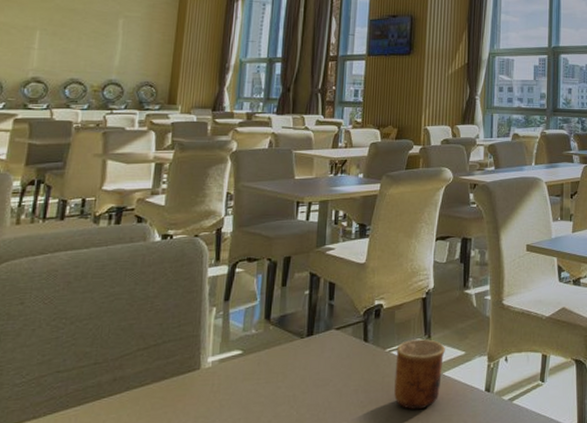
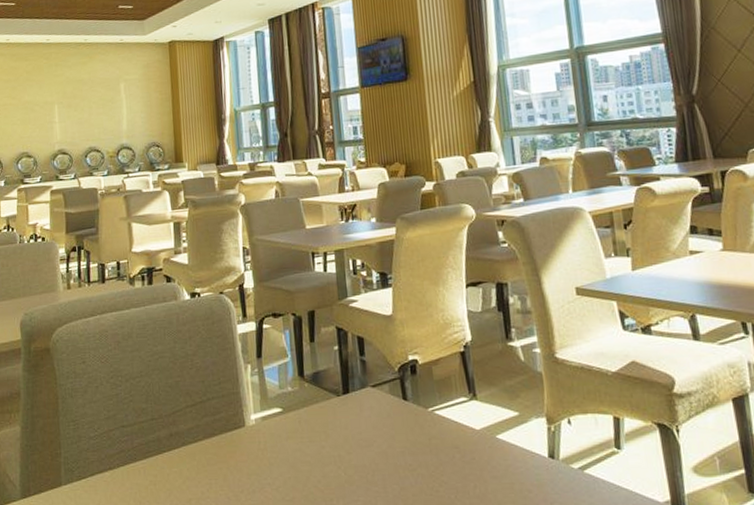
cup: present [394,338,445,410] -> none [439,397,496,476]

